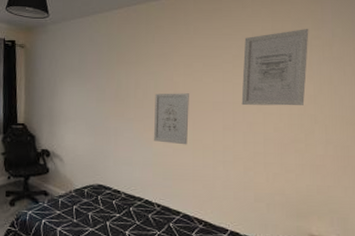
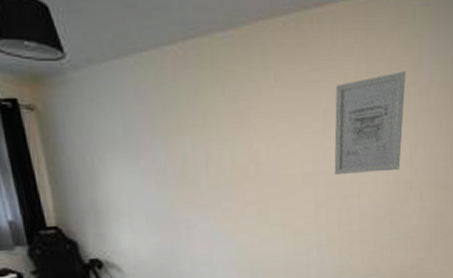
wall art: present [153,93,189,145] -> none [232,165,276,232]

